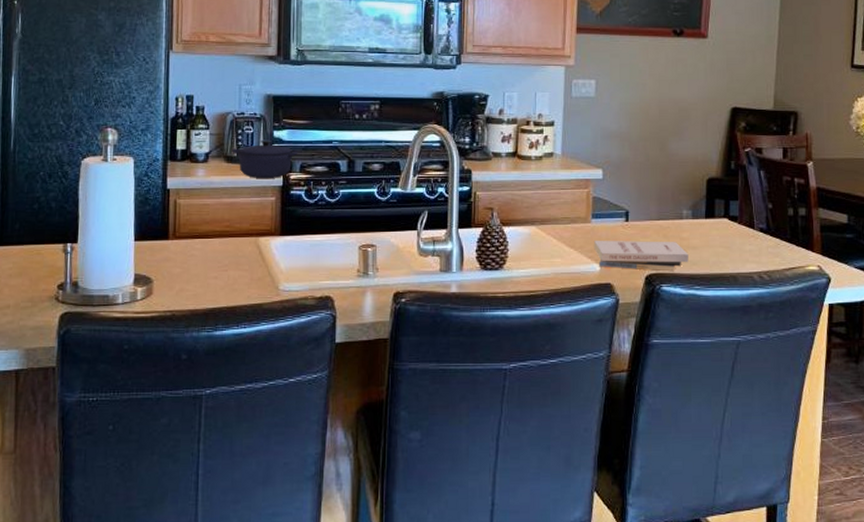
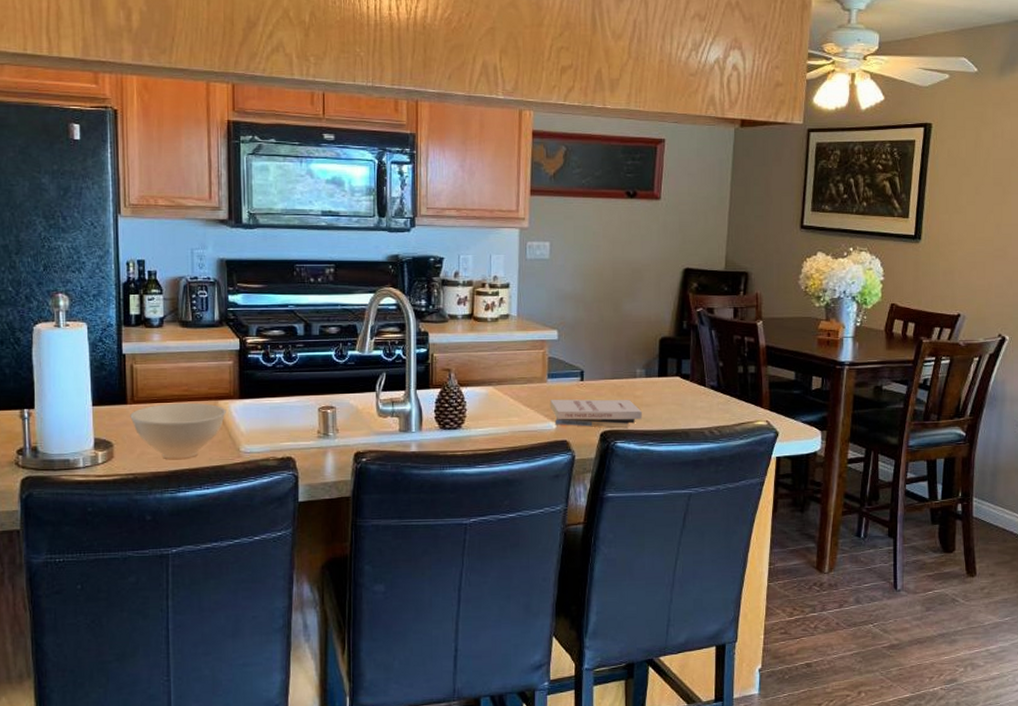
bowl: none [171,239,267,297] -> present [130,402,226,460]
cooking pot: present [232,139,298,178] -> none [187,304,254,342]

